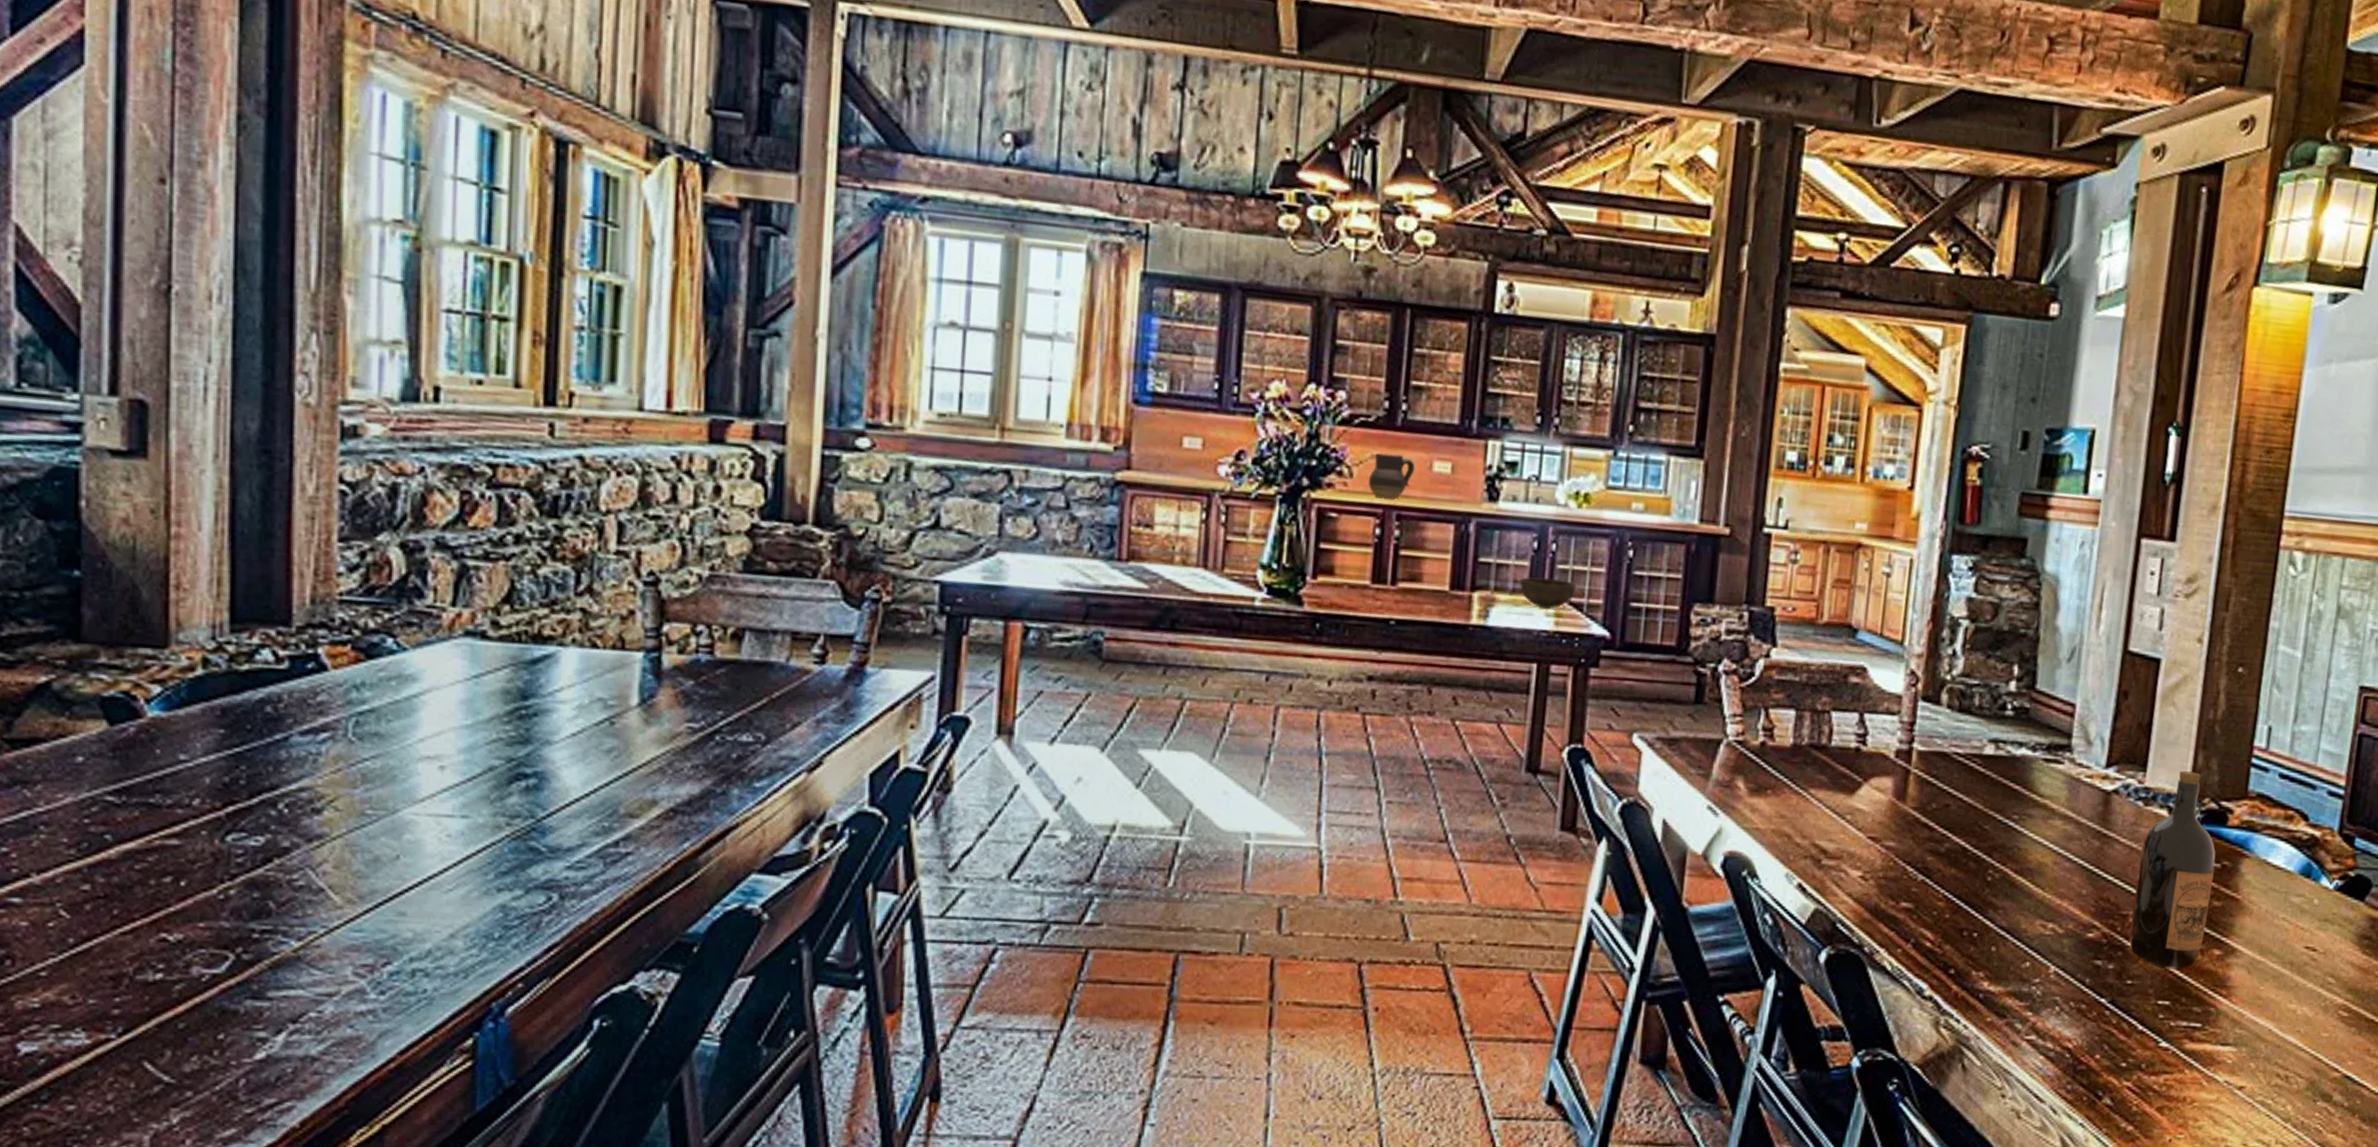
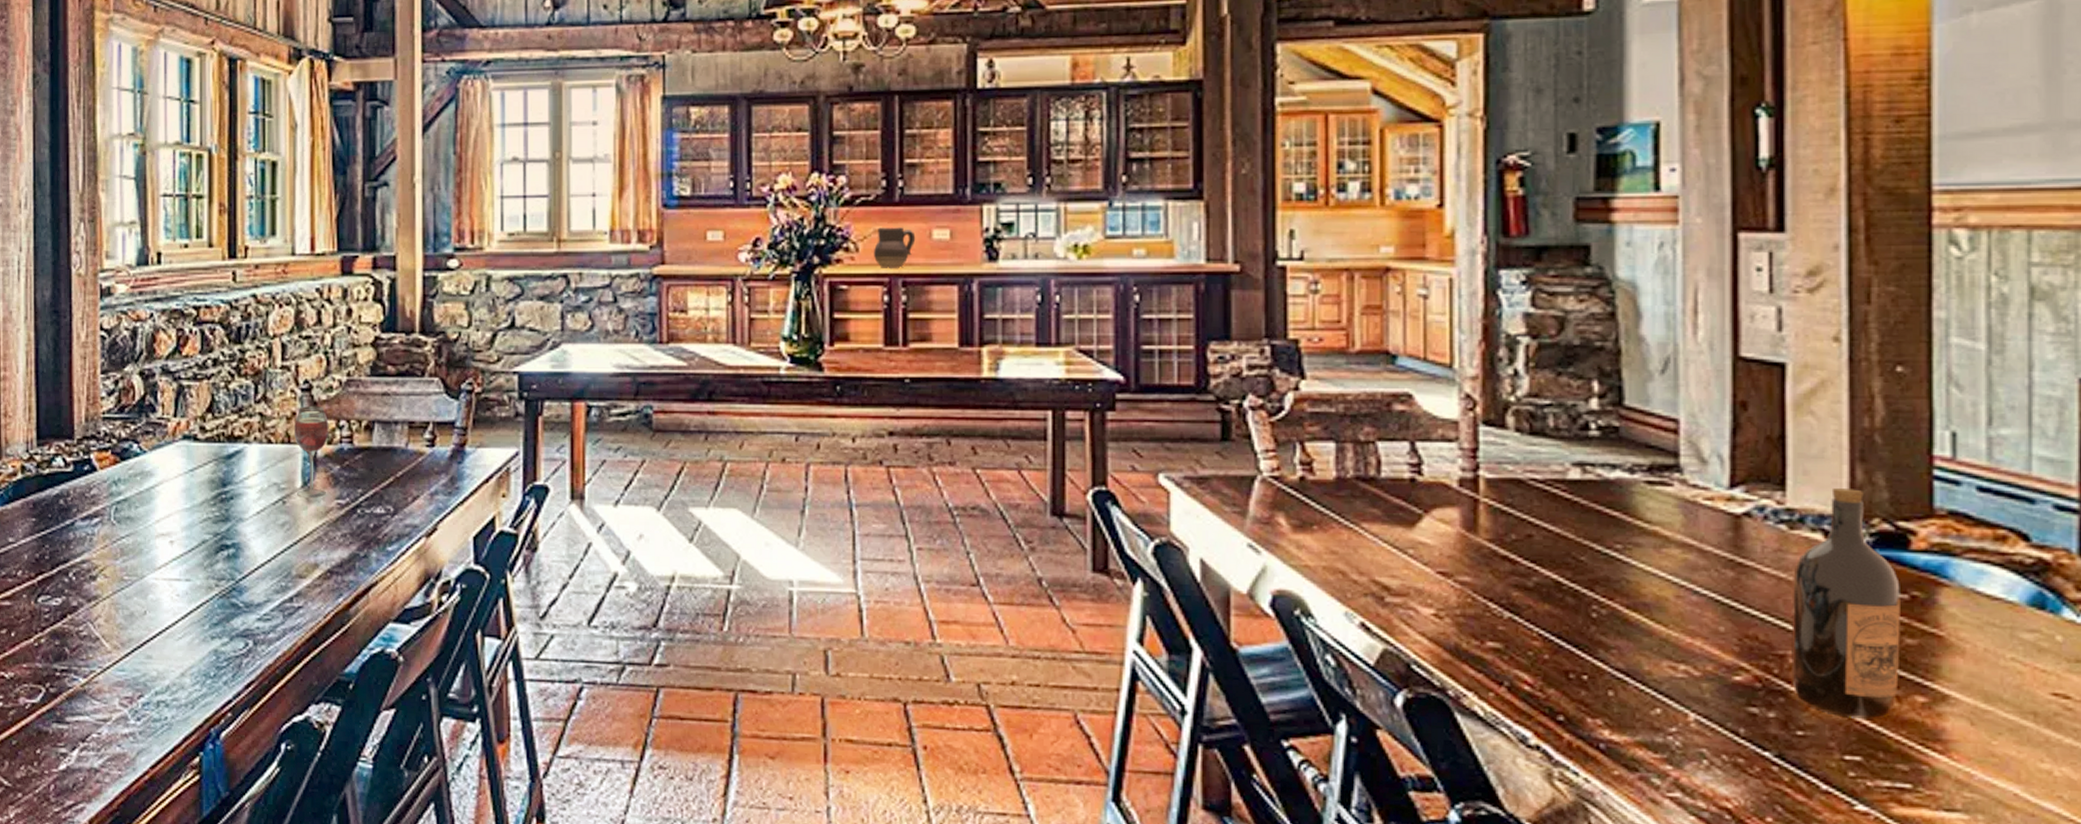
wineglass: none [630,604,681,720] -> present [293,405,329,499]
bowl: present [1520,577,1576,609] -> none [1028,329,1084,357]

